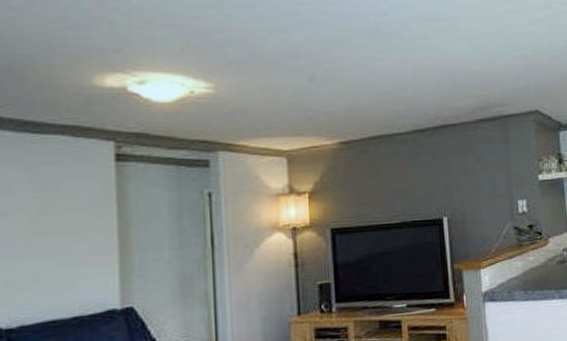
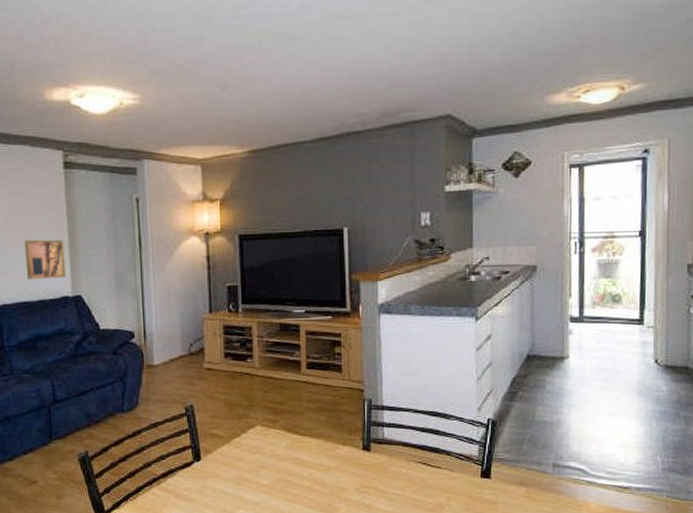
wall art: none [55,243,113,292] -> present [24,239,66,279]

